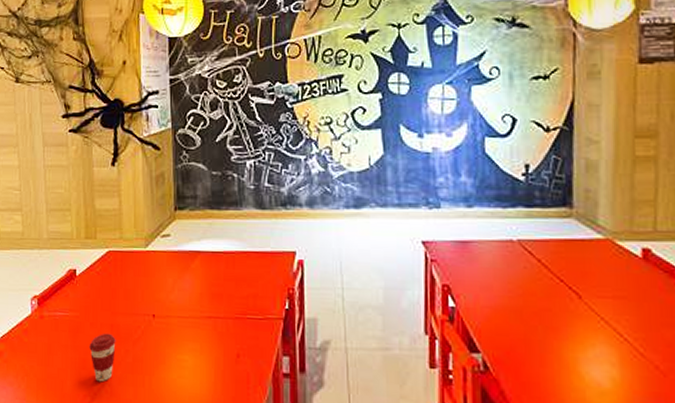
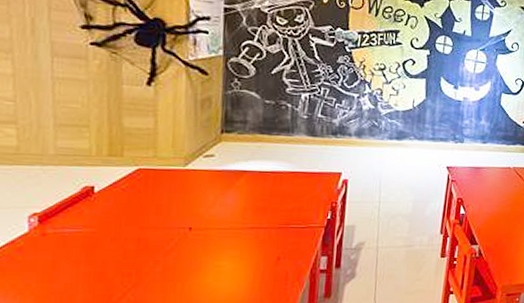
coffee cup: present [89,332,116,382] -> none [108,246,144,293]

